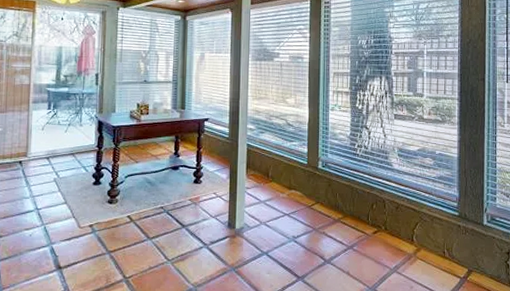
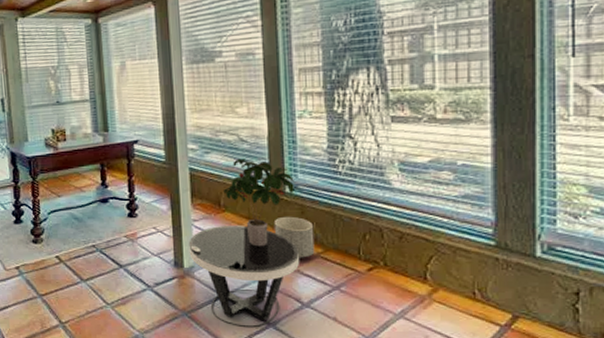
side table: none [241,194,325,281] -> present [188,225,299,328]
potted plant: none [272,139,325,212] -> present [224,158,294,247]
planter: none [308,187,337,222] -> present [273,216,315,258]

